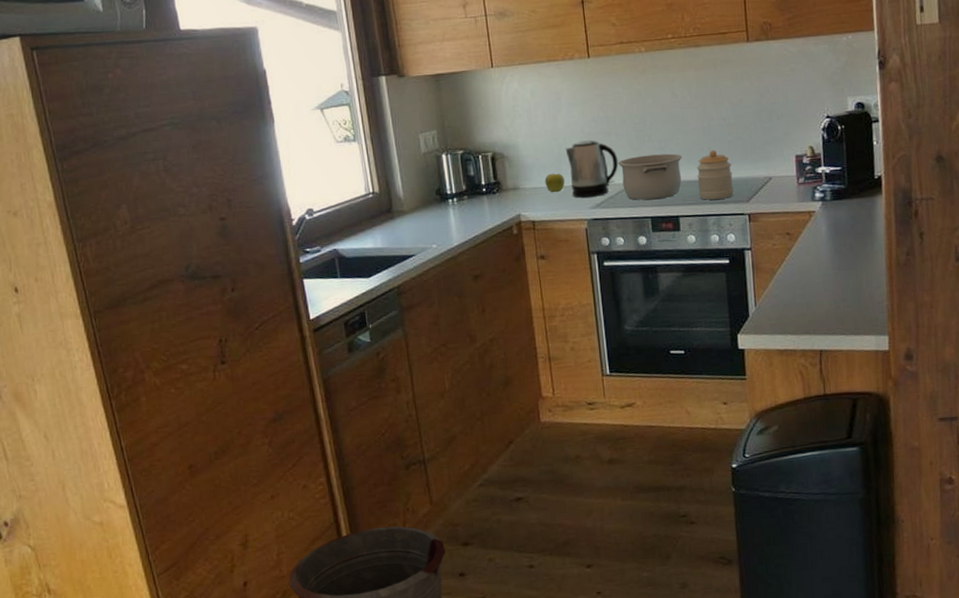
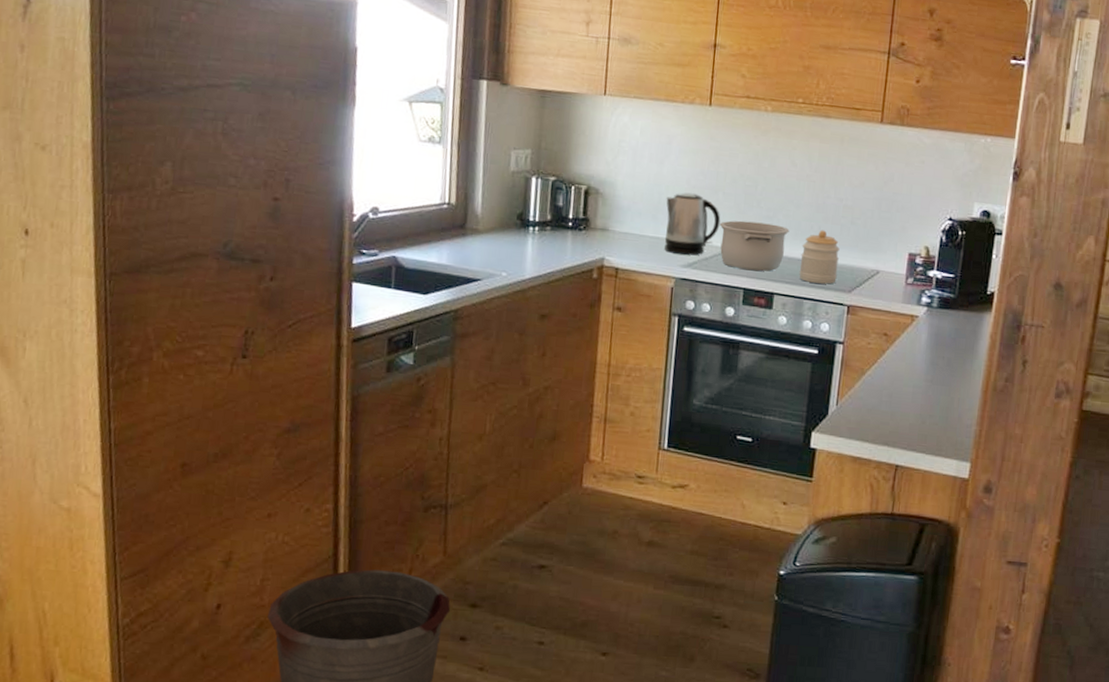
fruit: present [544,173,565,193] -> none [637,221,659,243]

